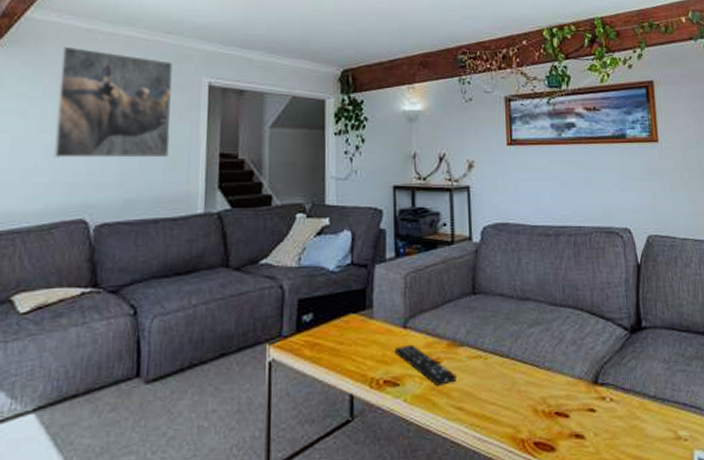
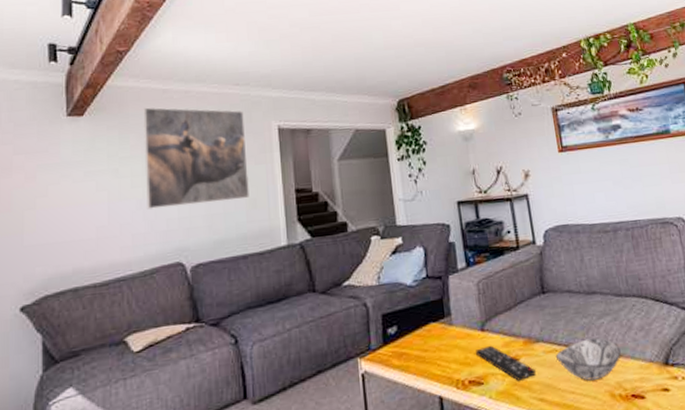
decorative bowl: none [479,347,549,393] -> present [555,337,621,381]

